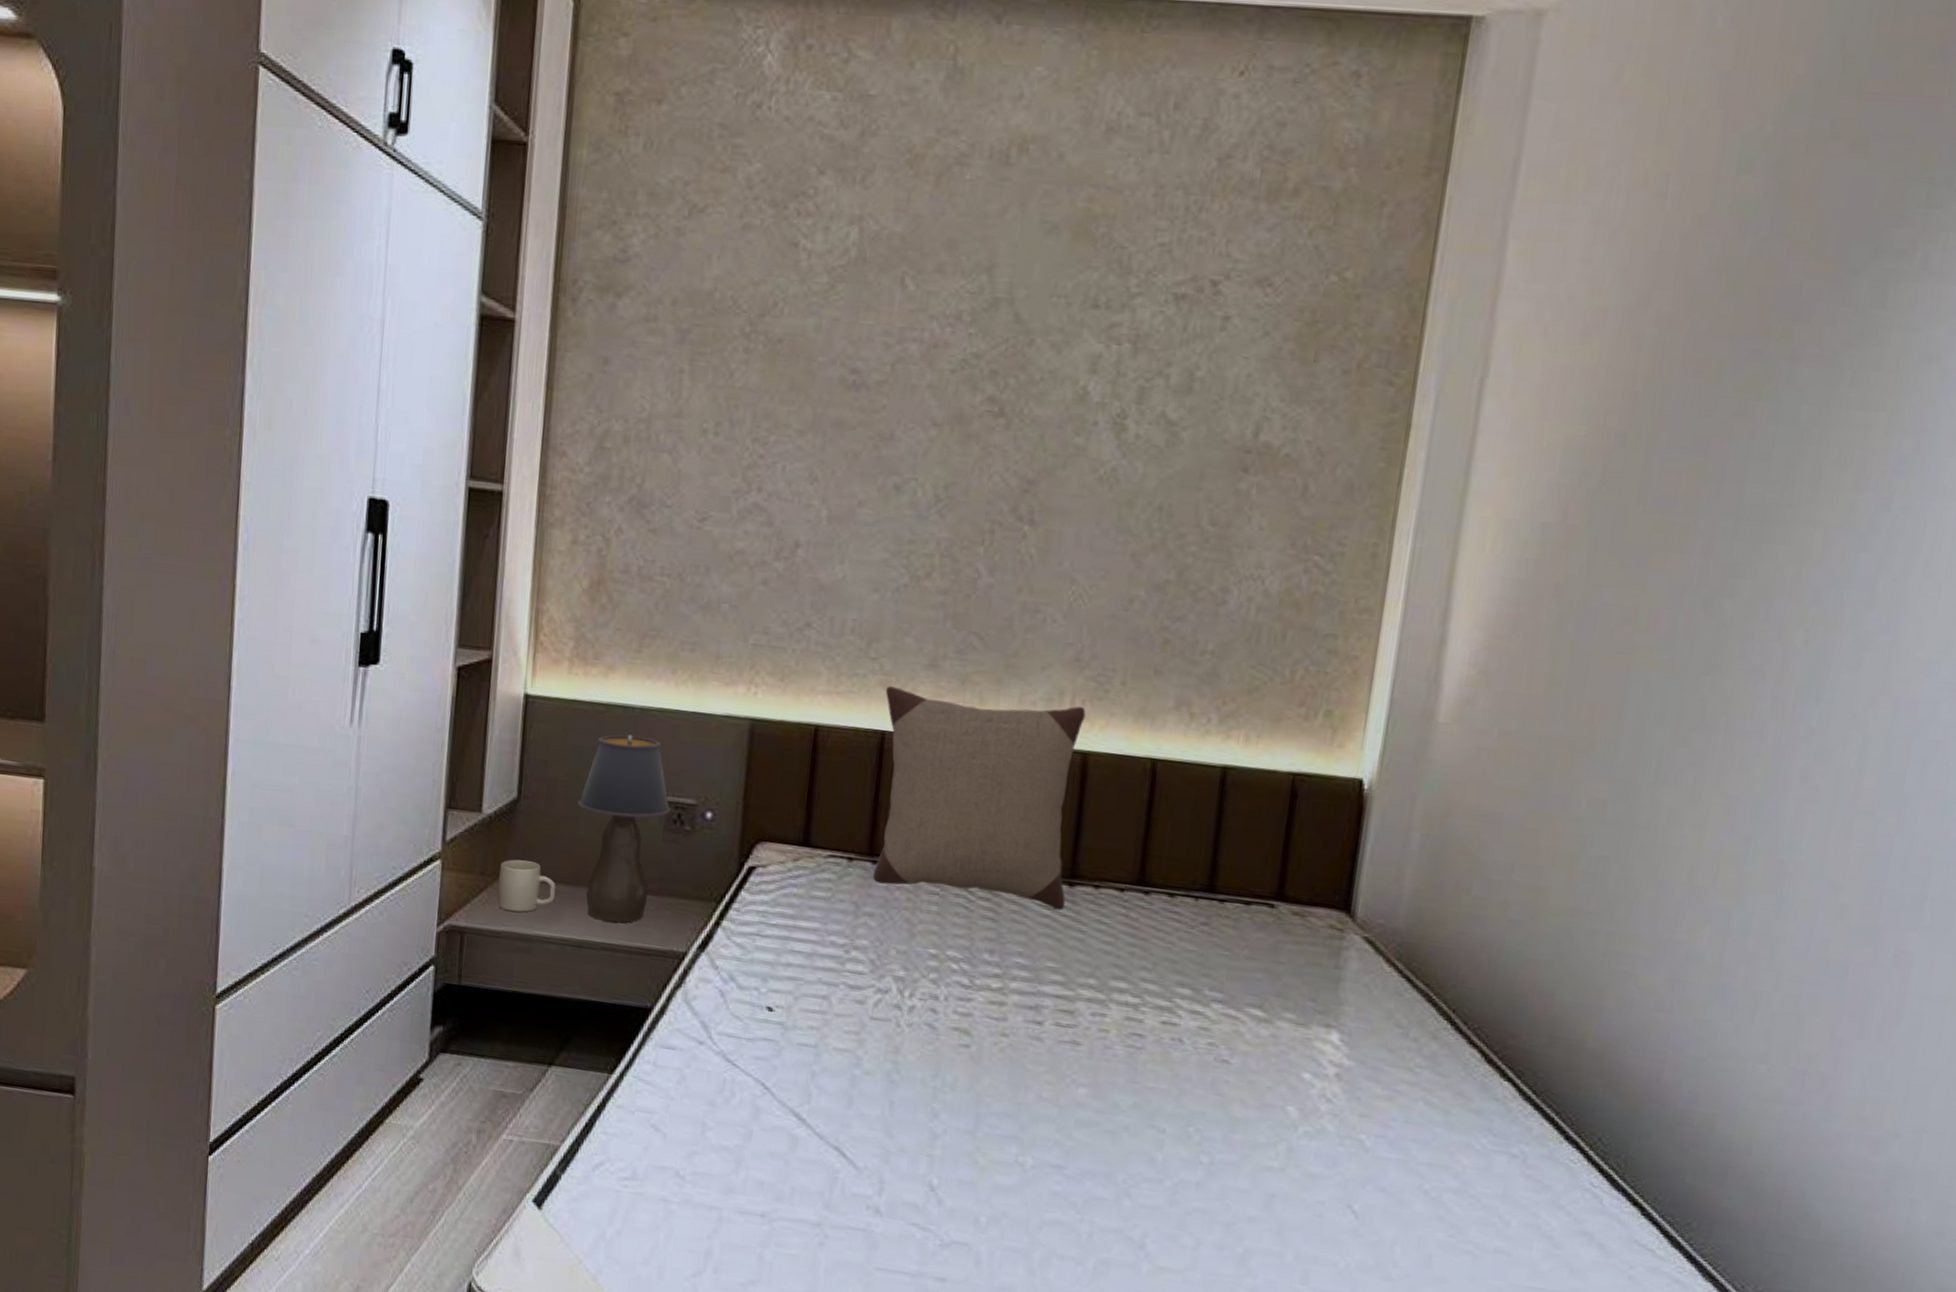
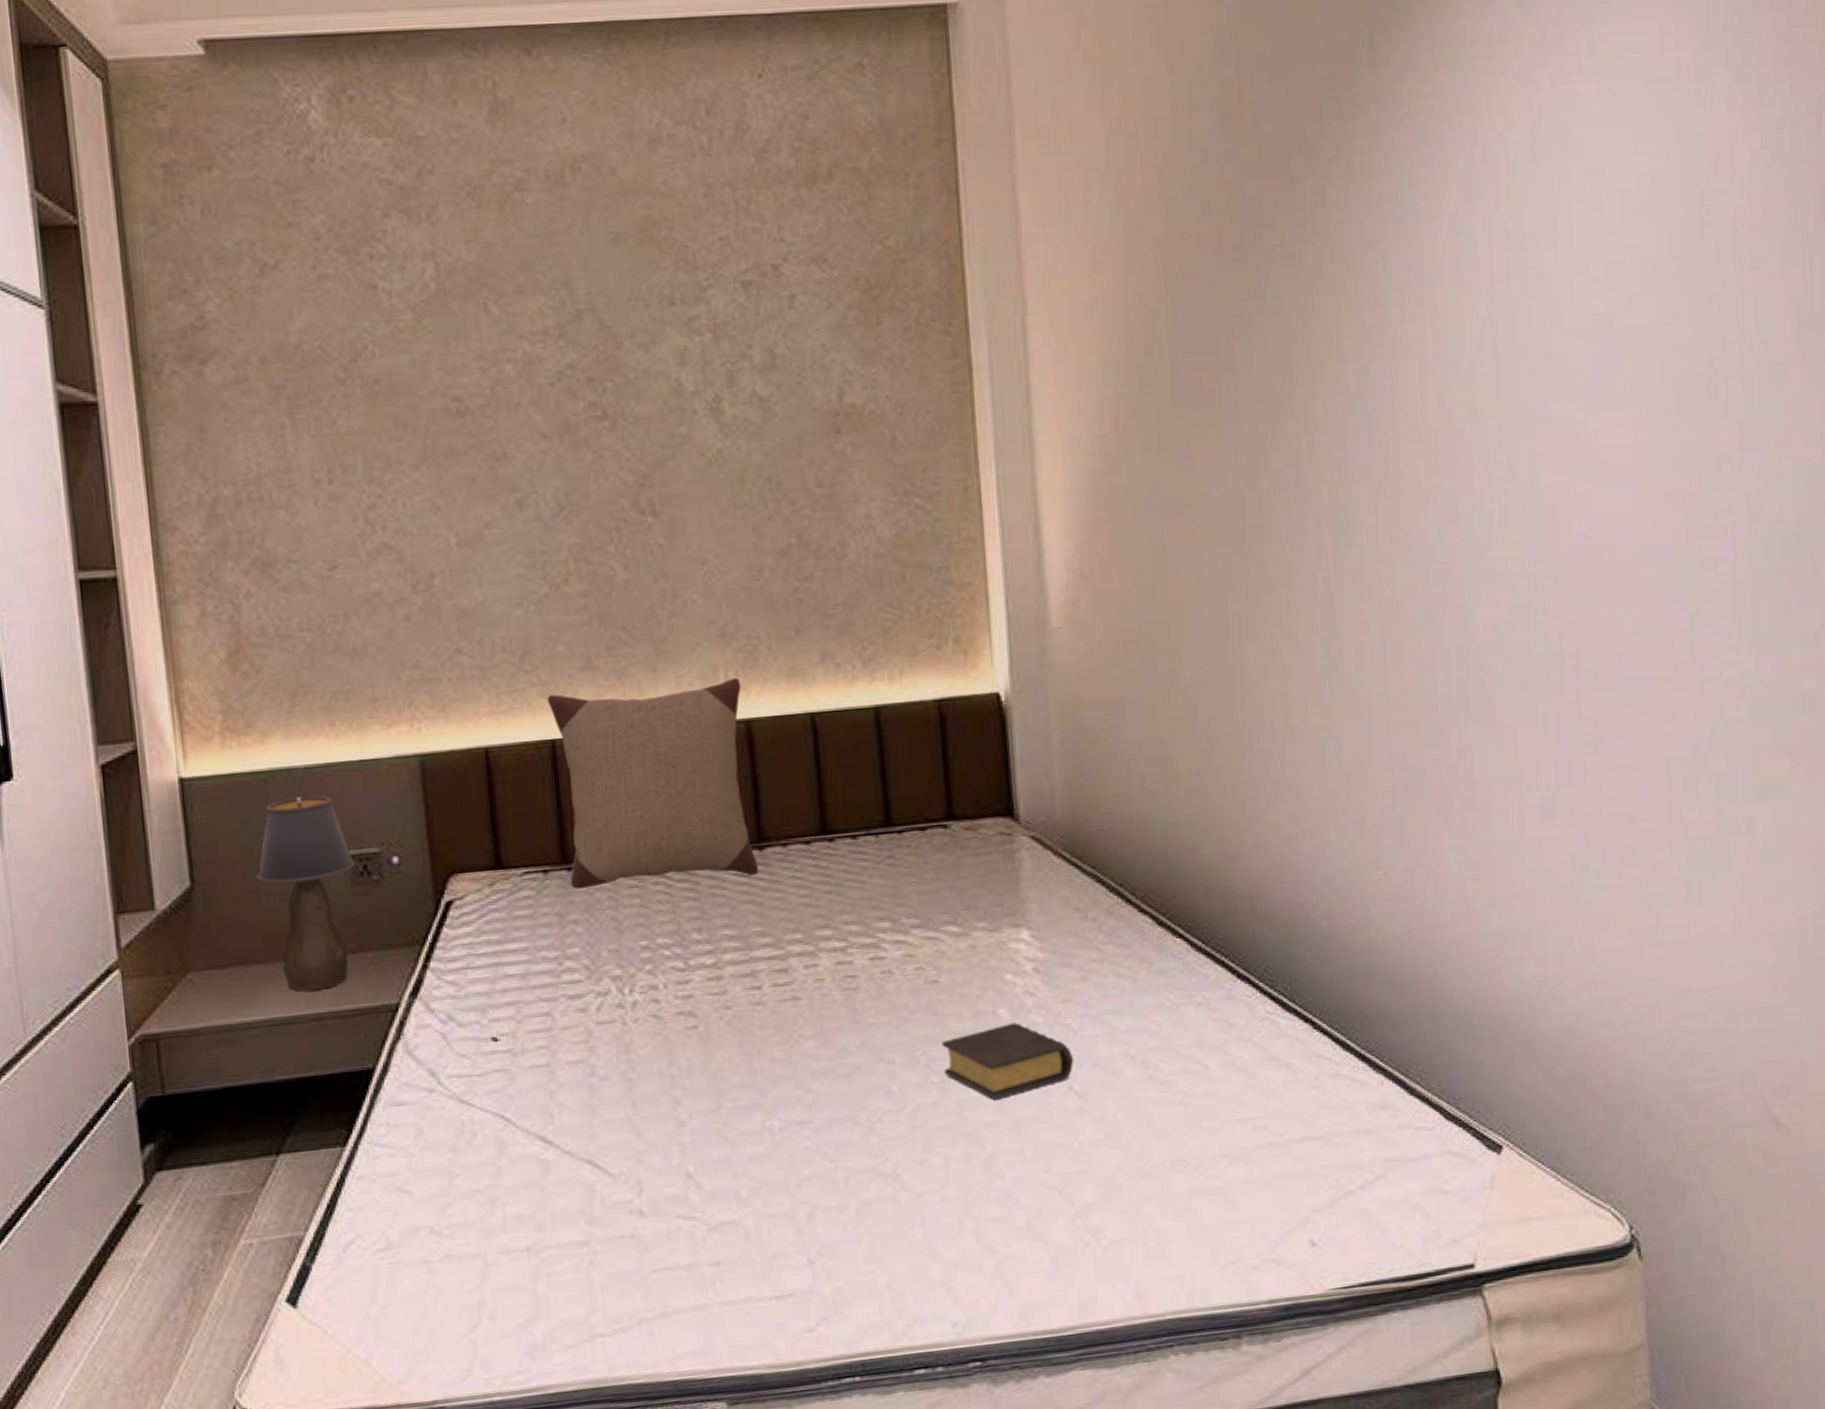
mug: present [497,859,557,912] -> none [184,948,251,1006]
book: none [1215,1123,1360,1197] -> present [942,1023,1074,1100]

